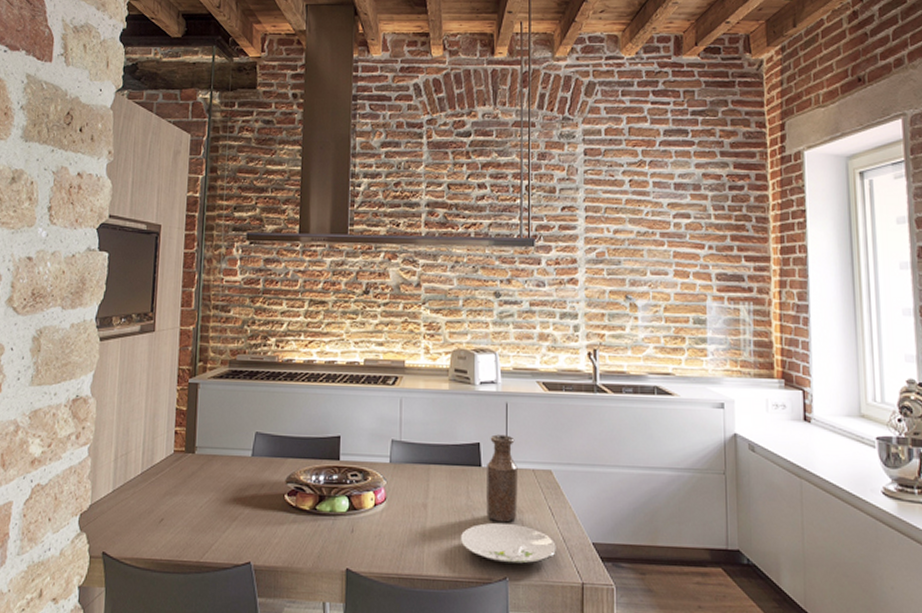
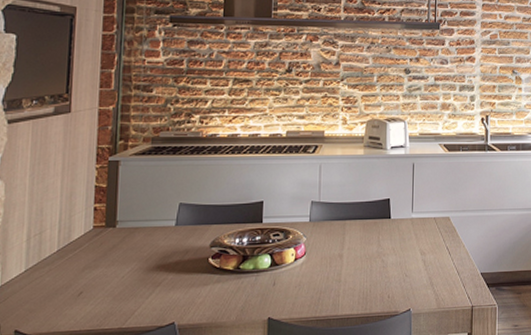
plate: present [460,522,556,564] -> none [371,264,452,297]
bottle: present [486,434,518,523] -> none [394,190,422,264]

